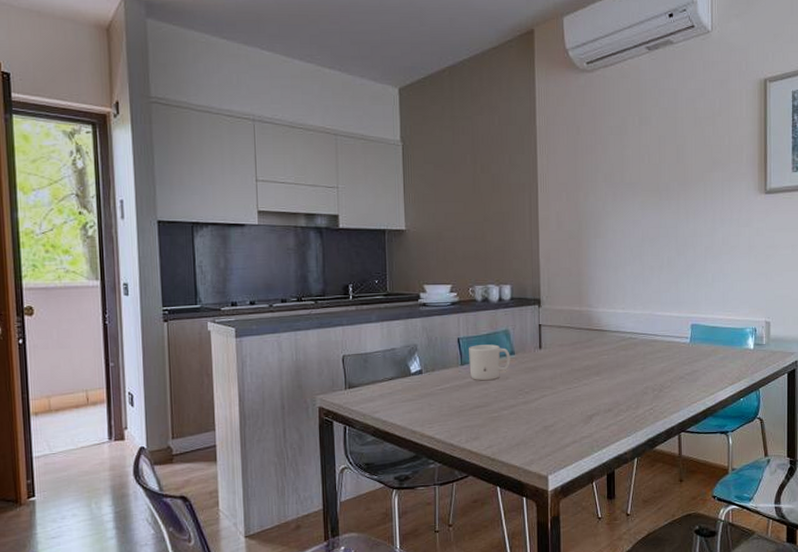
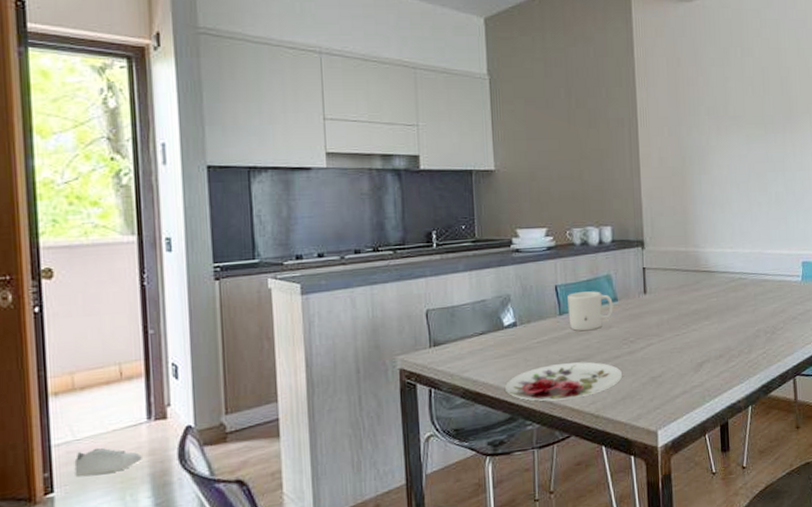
shoe: none [51,461,105,485] -> present [74,448,142,478]
plate: none [411,409,518,443] -> present [505,361,623,401]

